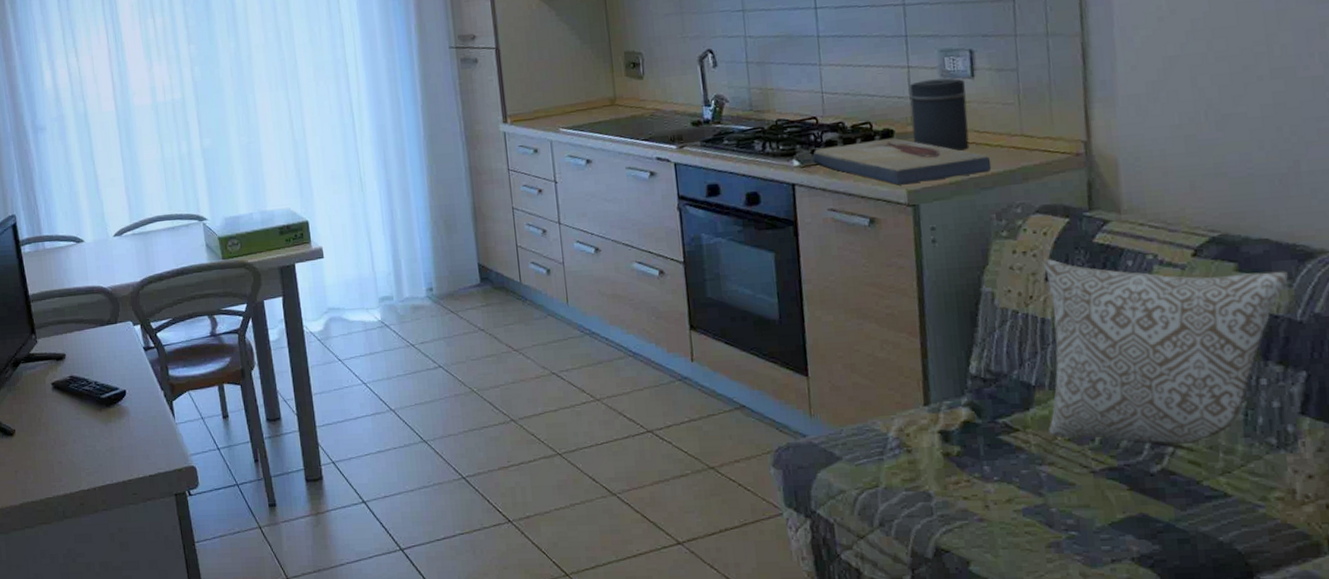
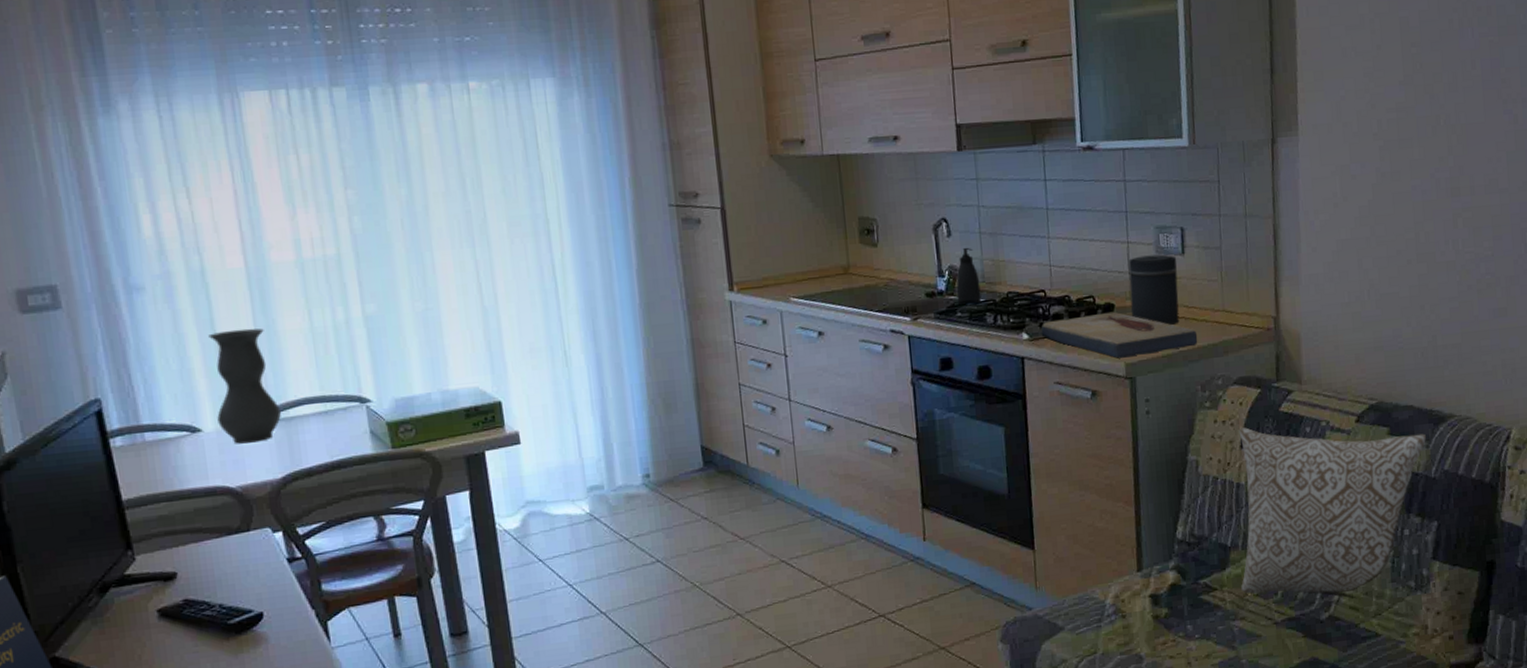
vase: none [89,159,140,253] -> present [208,328,281,444]
soap dispenser: none [722,77,750,135] -> present [956,247,982,307]

